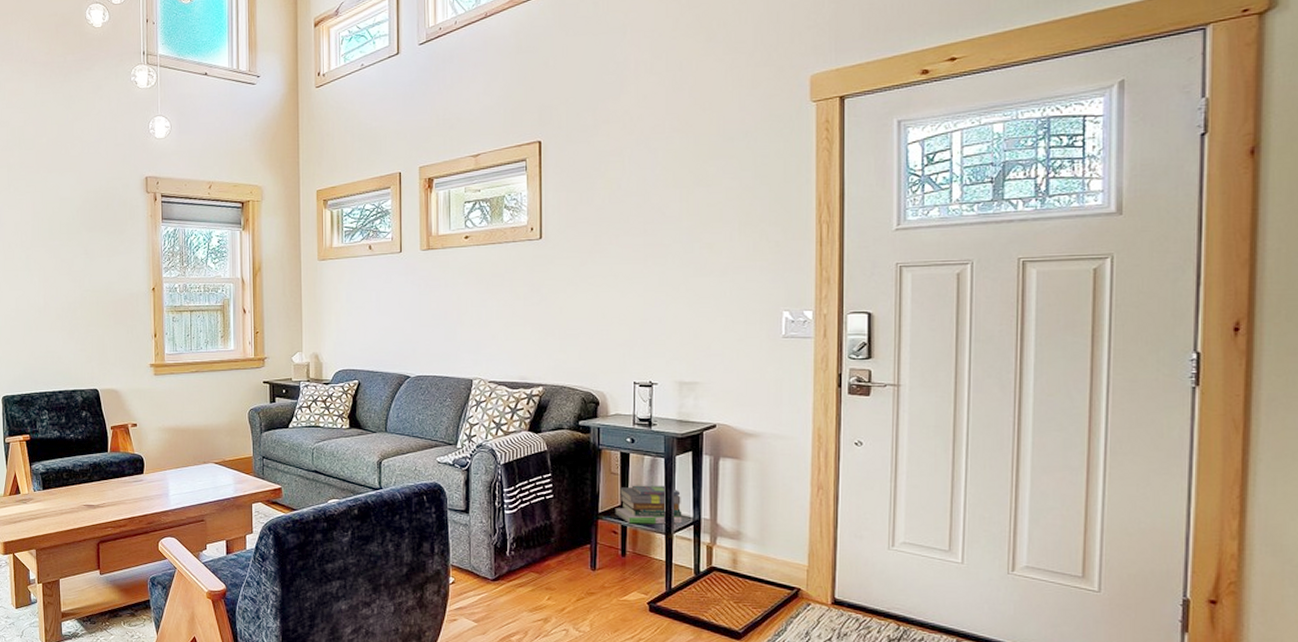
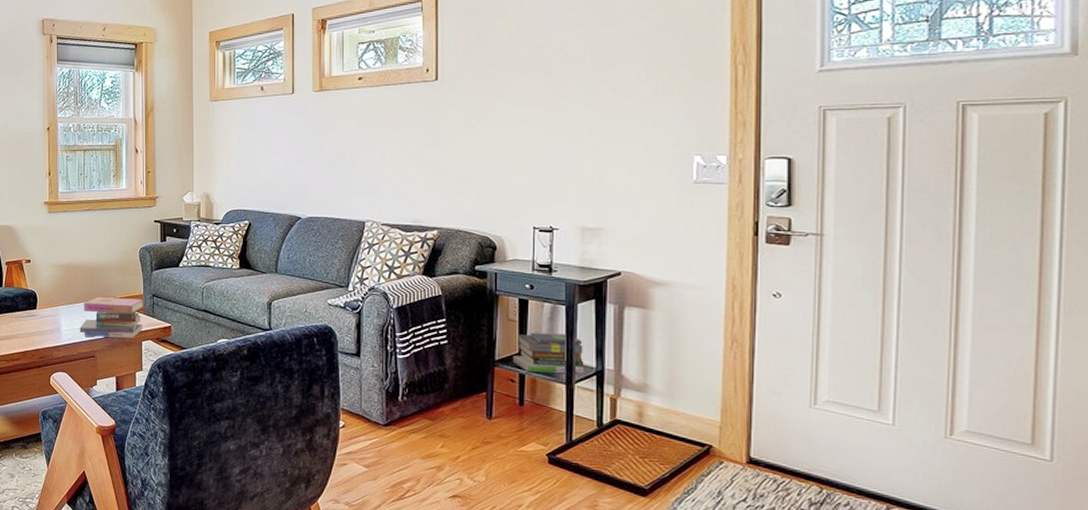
books: none [188,459,253,501] -> present [79,296,143,338]

